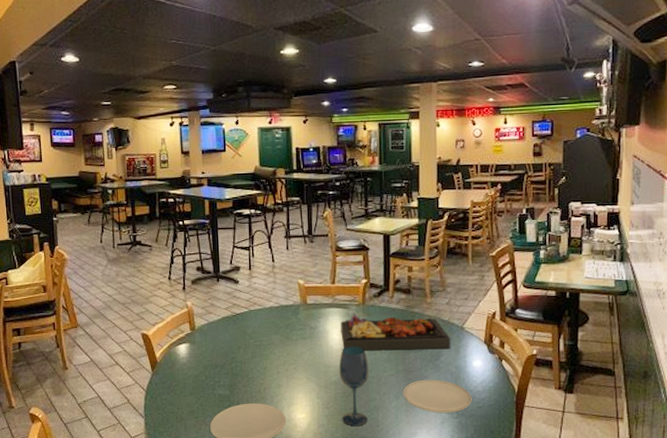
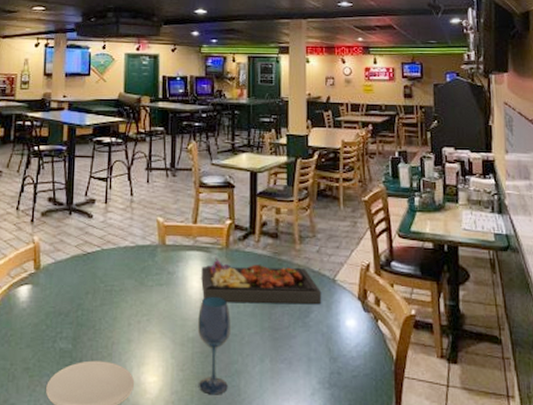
plate: present [403,379,472,413] -> none [268,340,345,382]

